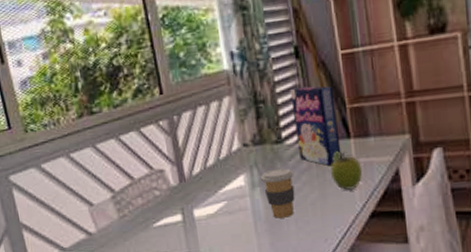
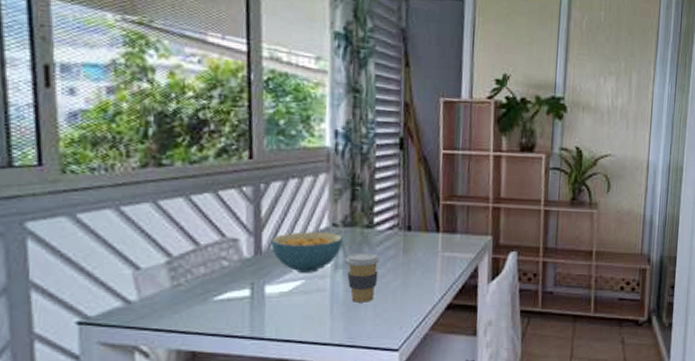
cereal bowl: none [191,153,256,195] -> present [270,232,343,273]
cereal box: present [290,86,342,166] -> none [388,176,431,256]
fruit: present [330,151,363,190] -> none [415,243,446,281]

